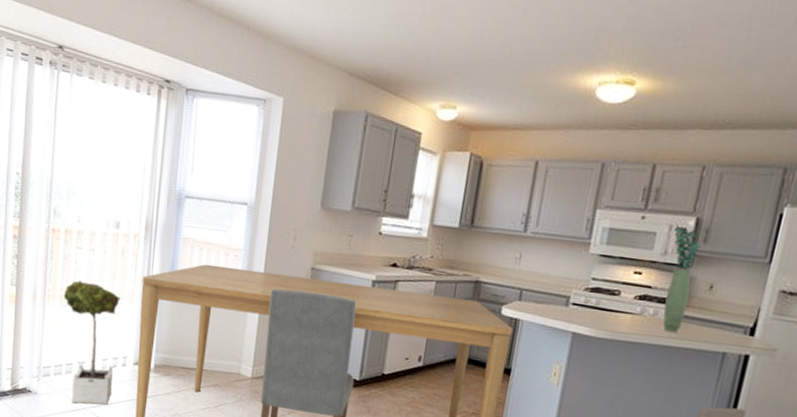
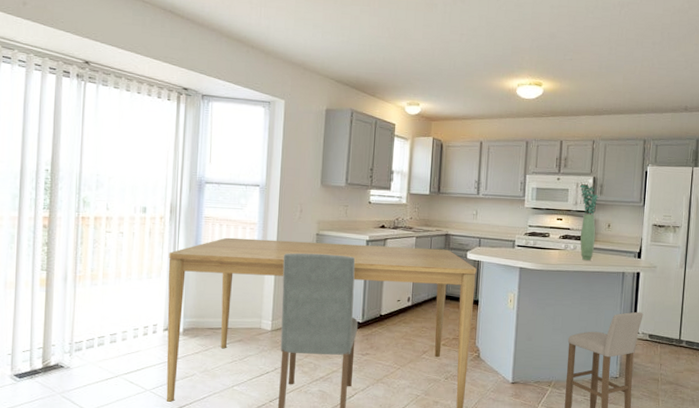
potted tree: present [63,280,120,405] -> none [94,261,149,373]

